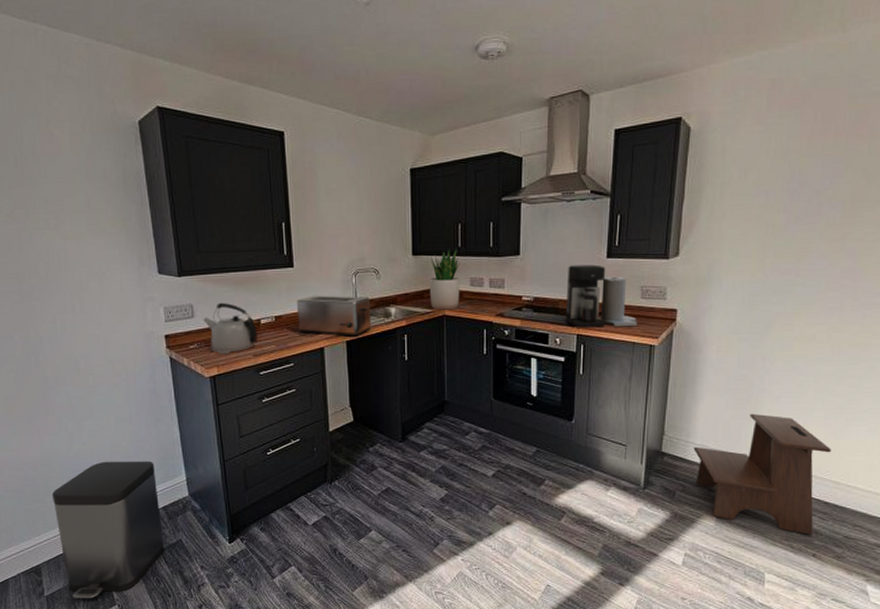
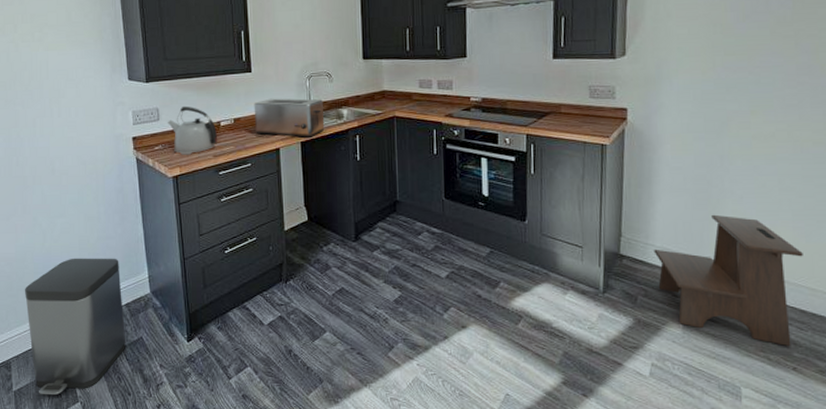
planter: present [429,248,460,310] -> none [379,52,410,111]
coffee maker: present [565,264,606,328] -> none [514,65,555,128]
paper towel: present [596,276,637,327] -> none [545,76,587,127]

